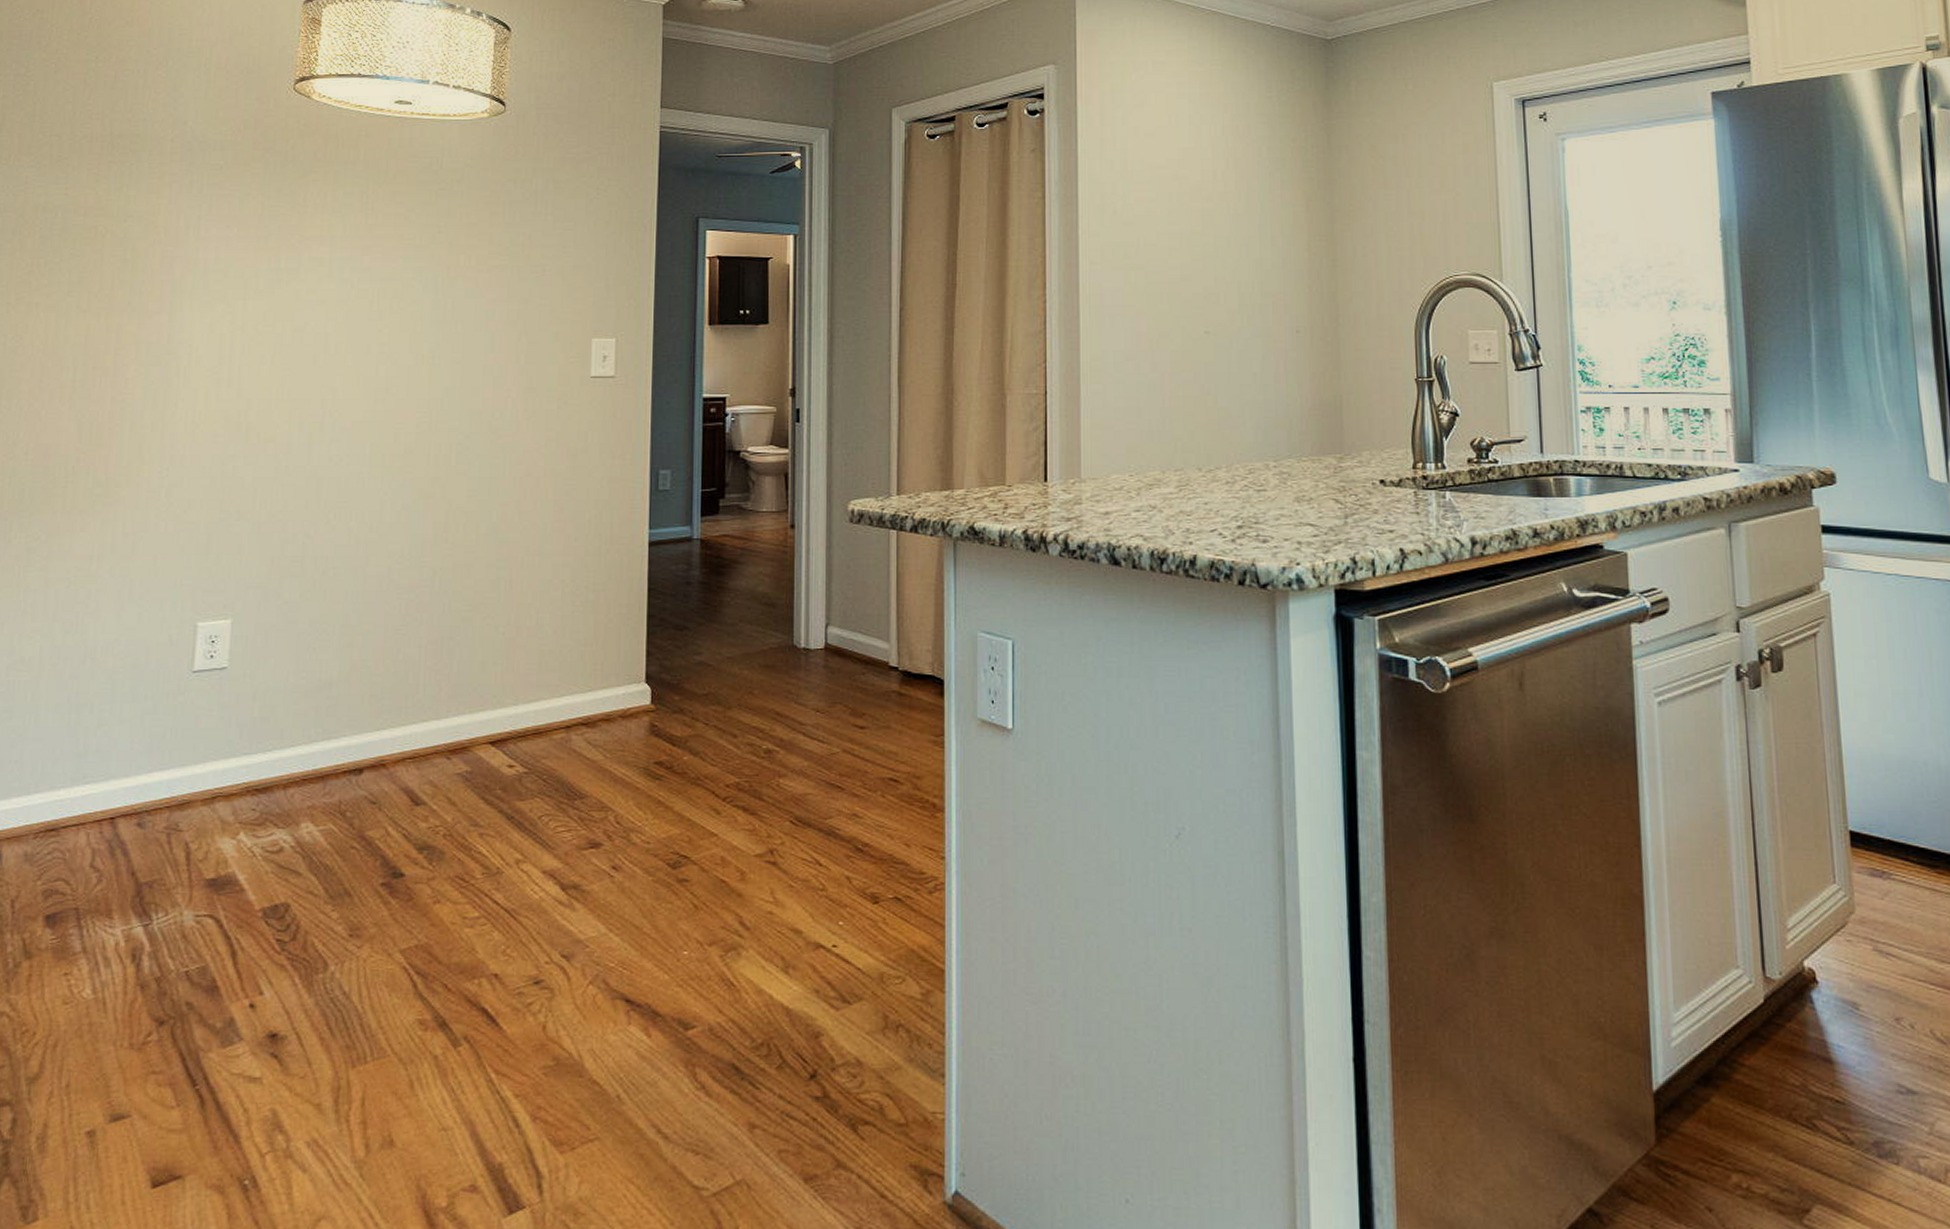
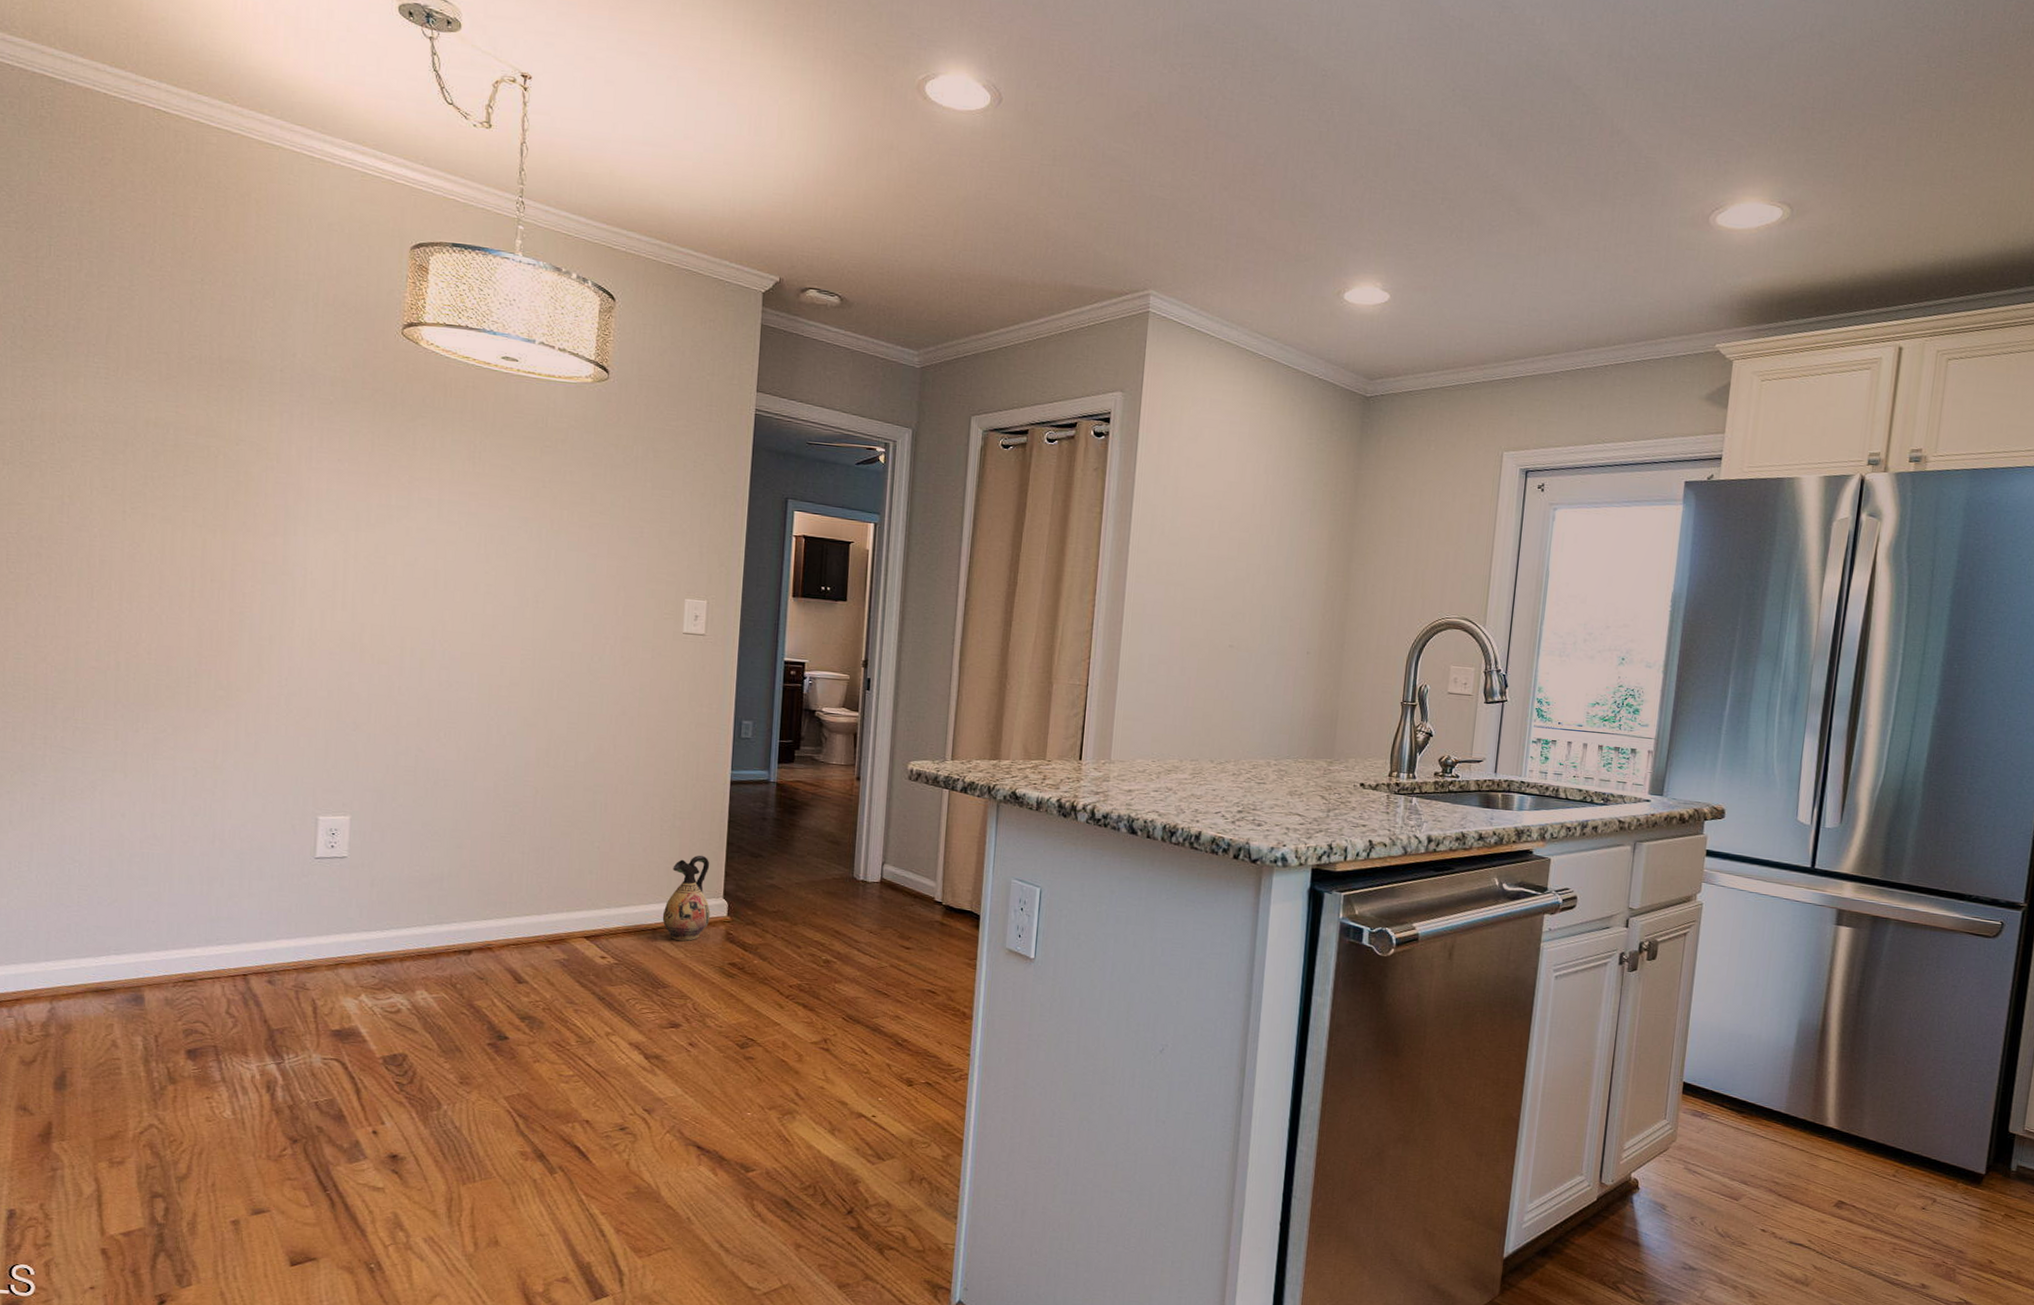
ceramic jug: none [577,632,632,738] -> present [662,855,711,941]

